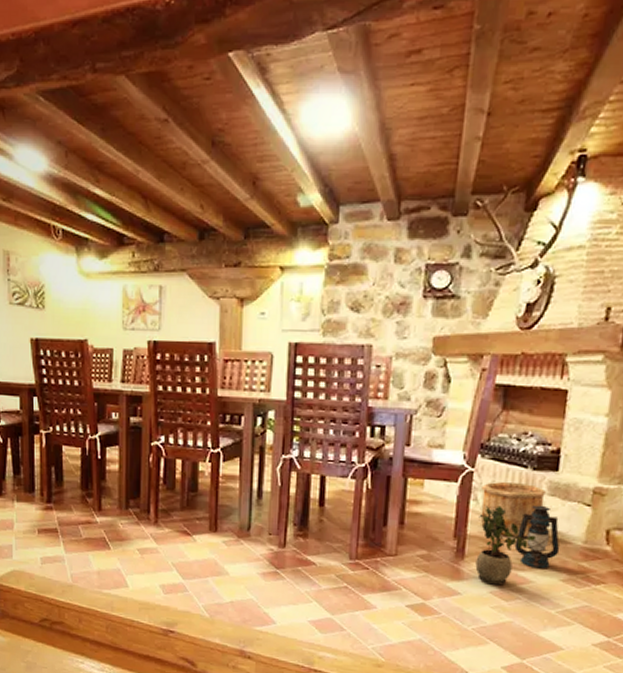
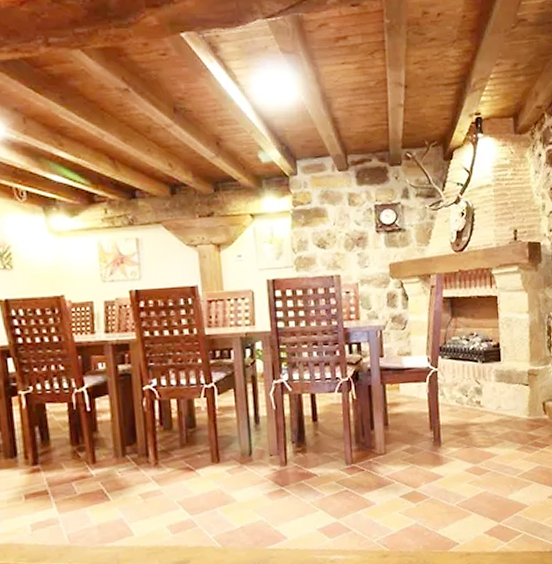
potted plant: present [475,505,537,585] -> none [447,396,494,464]
wooden bucket: present [481,481,546,537] -> none [446,375,495,421]
lantern: present [514,505,560,569] -> none [478,390,512,444]

